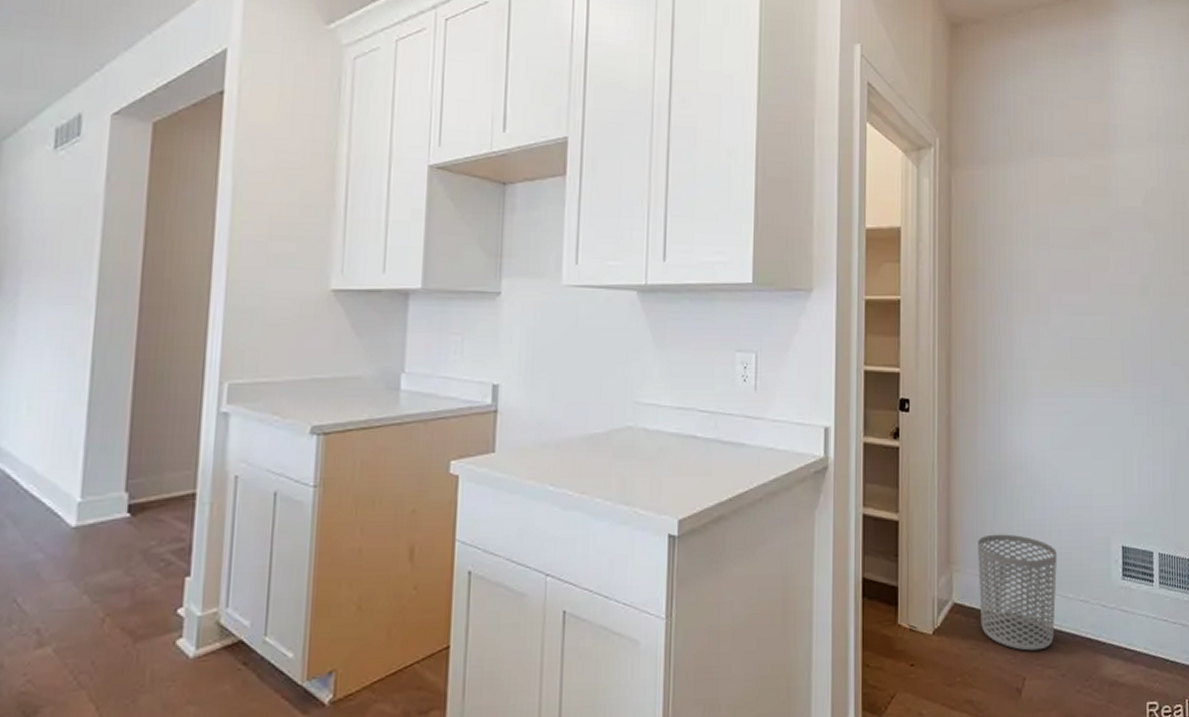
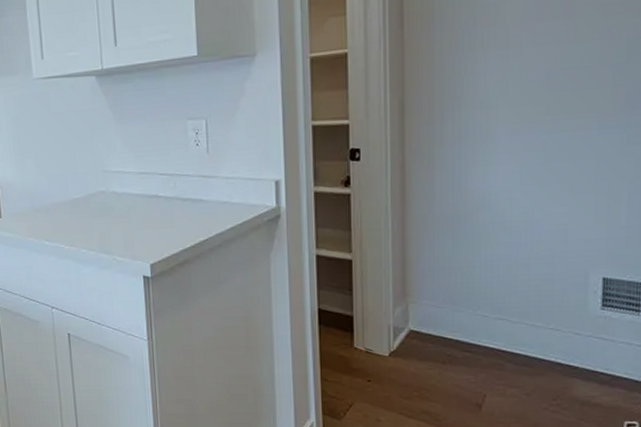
waste bin: present [978,534,1057,651] -> none [435,269,524,372]

